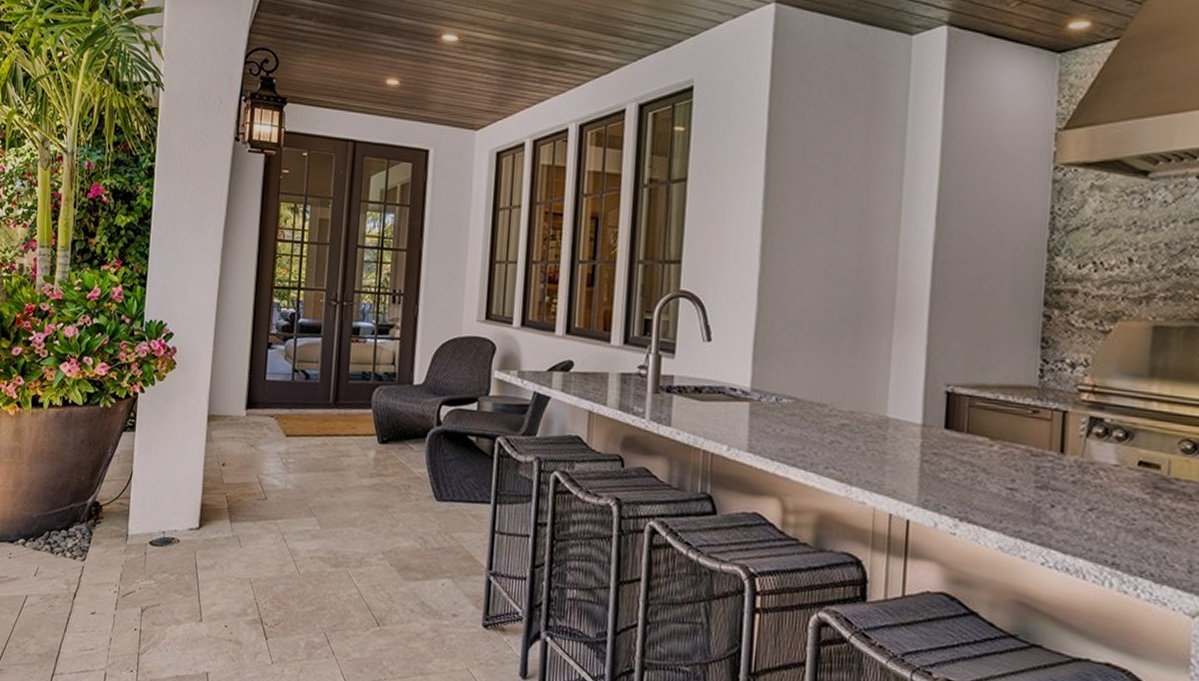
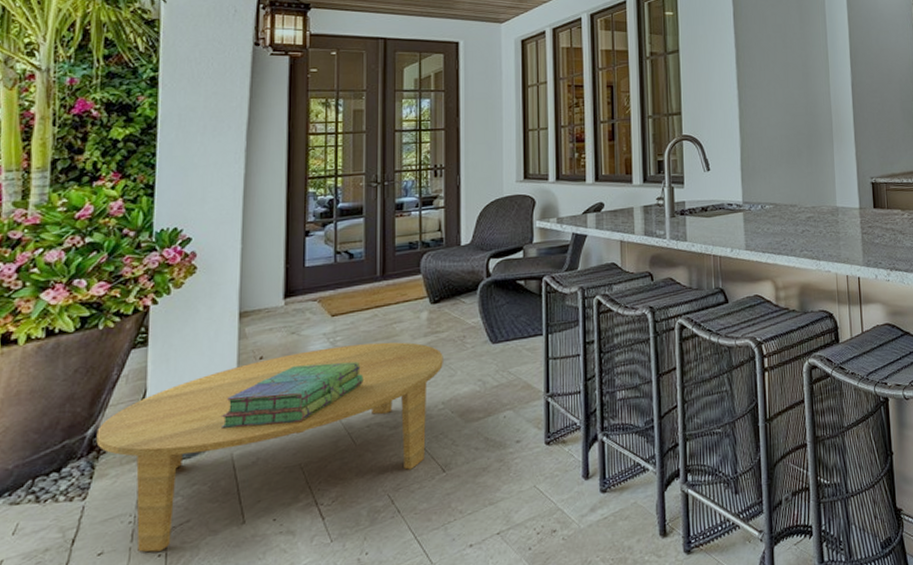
coffee table: none [94,466,387,626] -> present [96,342,443,553]
stack of books: none [187,479,311,538] -> present [220,361,363,429]

